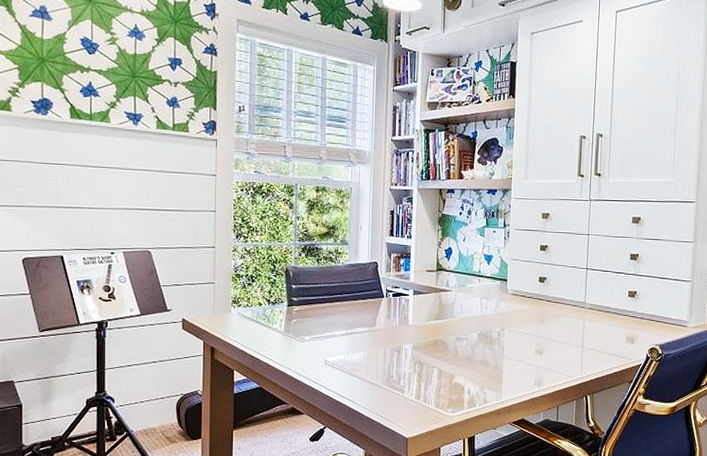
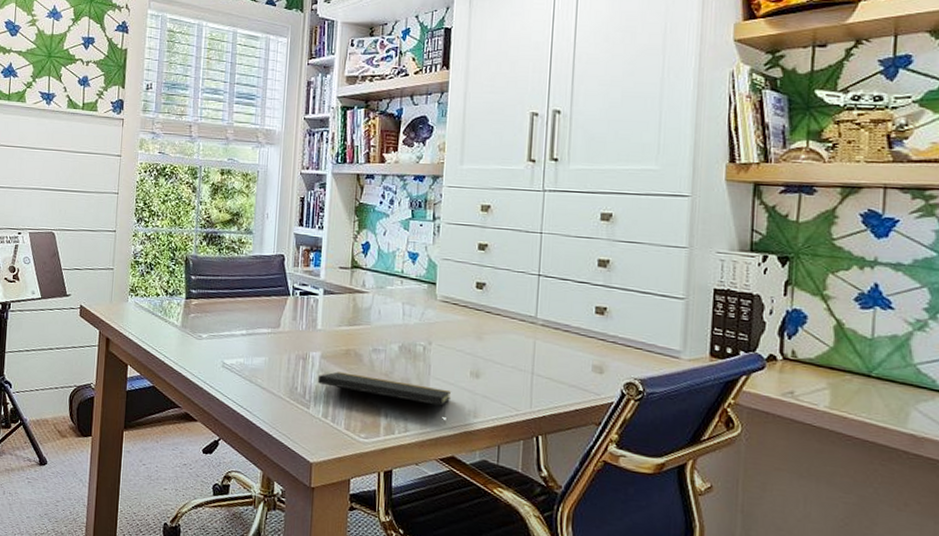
notepad: none [410,359,521,394] -> present [317,371,452,424]

